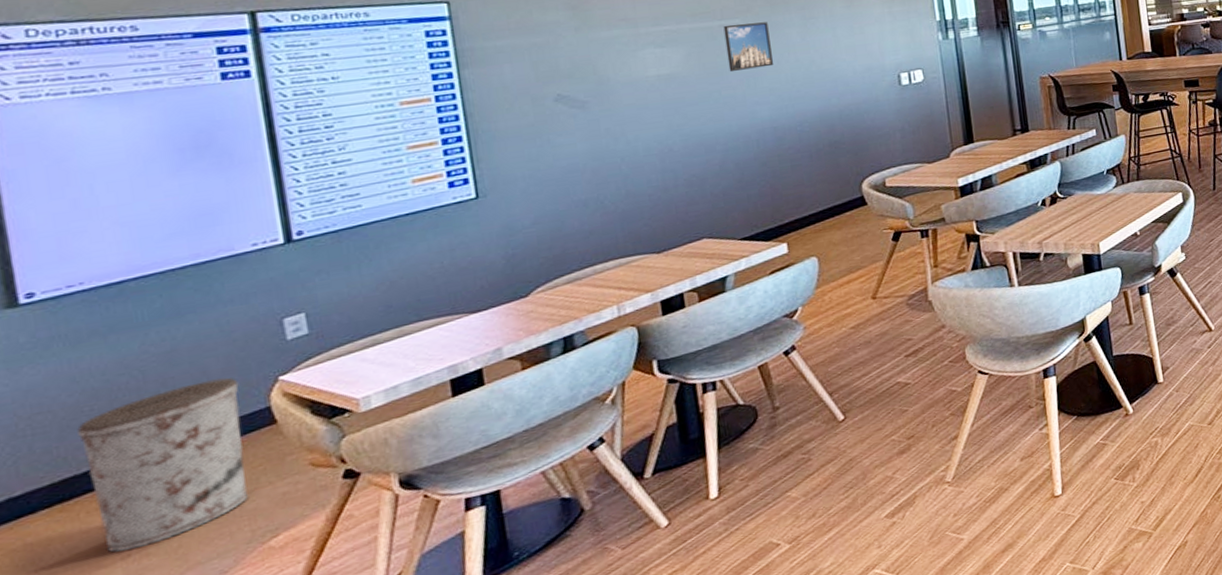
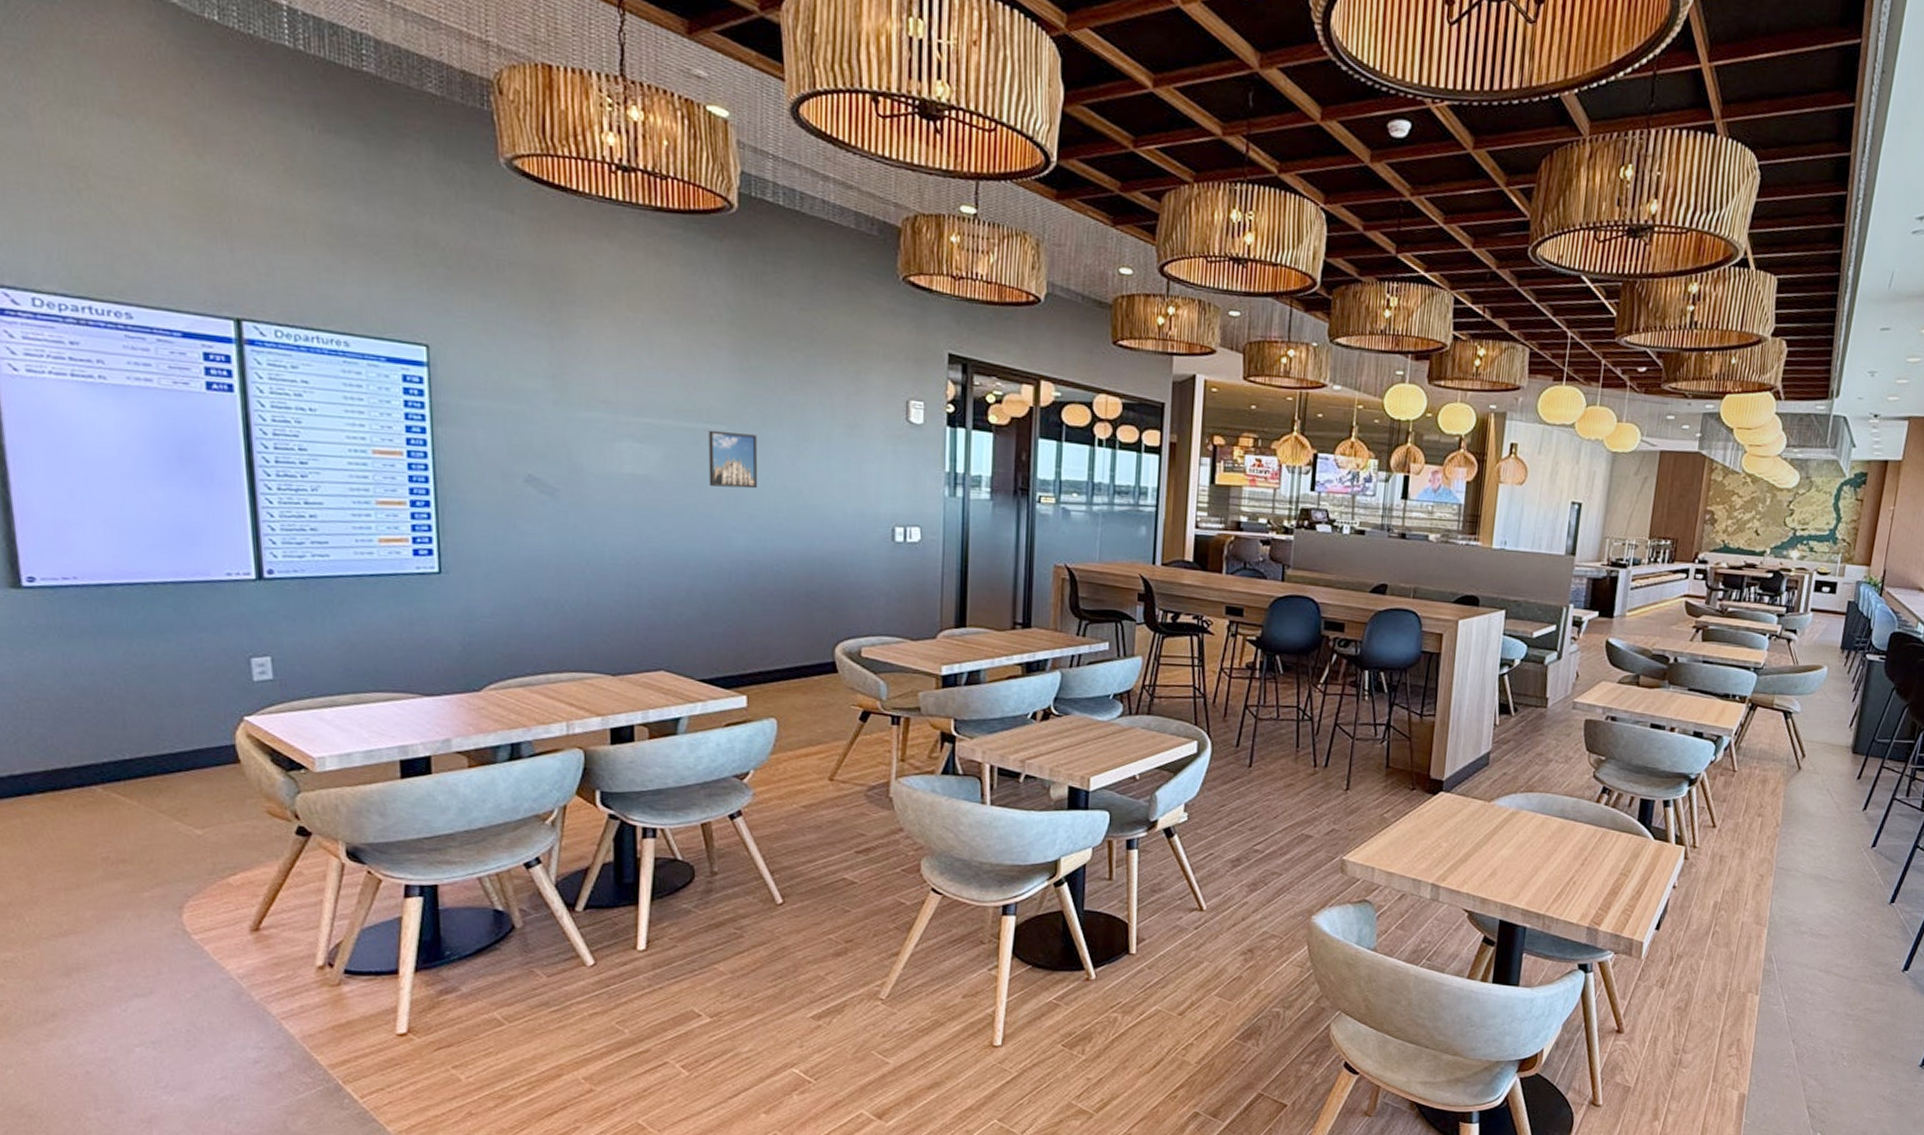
trash can: present [77,377,248,553] -> none [68,704,212,853]

